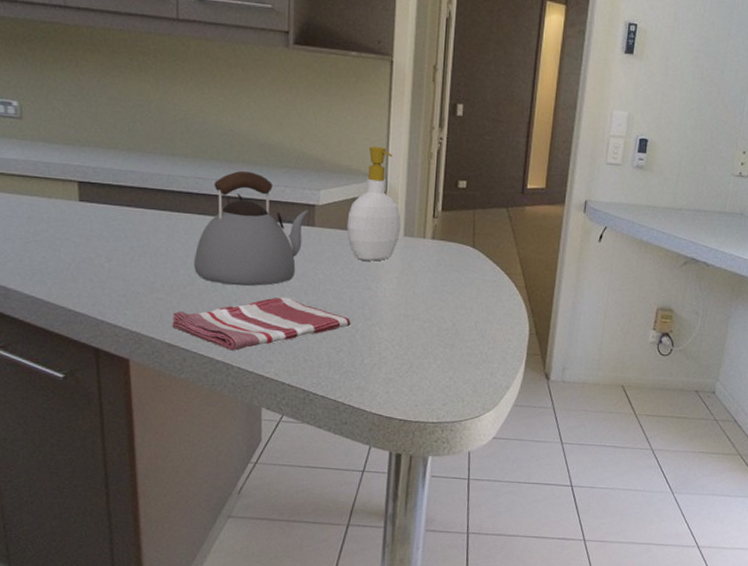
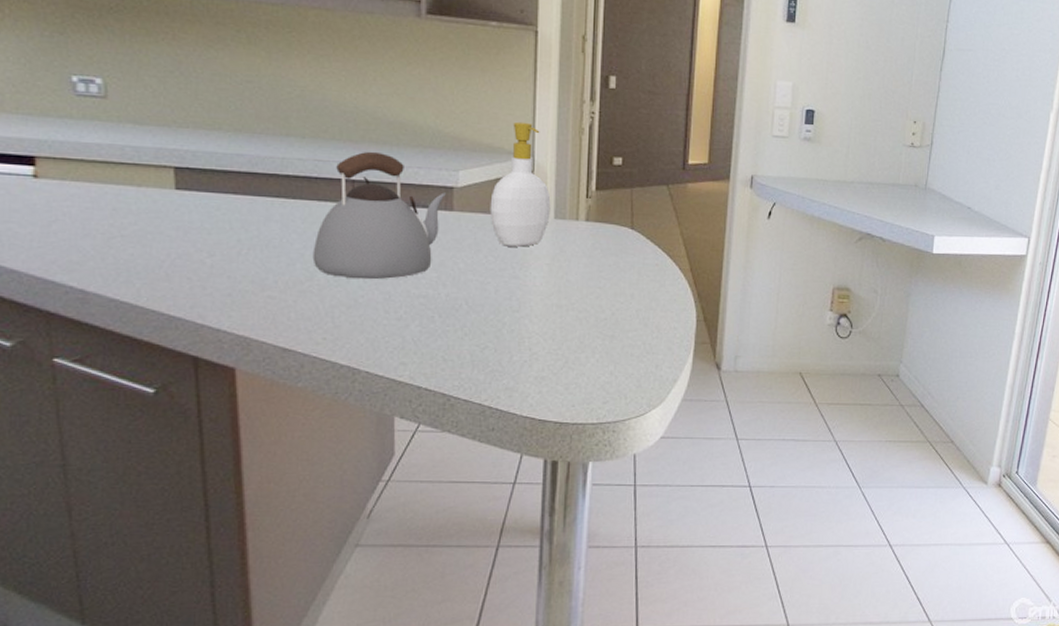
dish towel: present [172,297,351,351] -> none [287,290,497,353]

